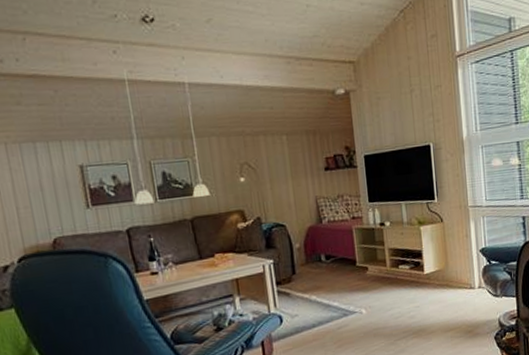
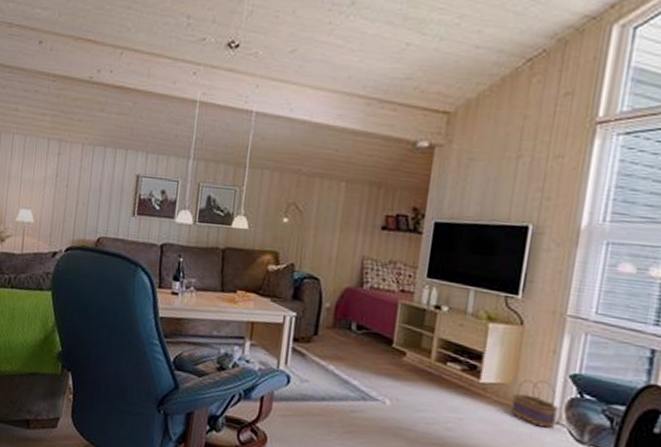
basket: none [448,259,479,294] -> present [510,379,559,428]

